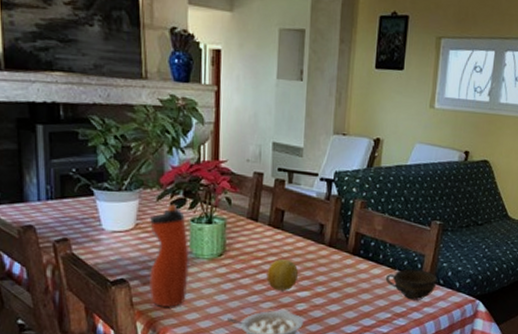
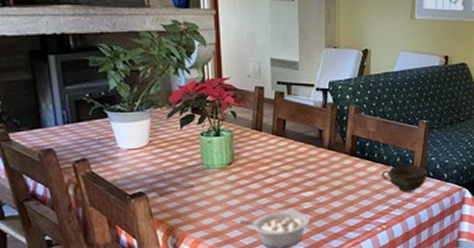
water bottle: present [149,205,189,307] -> none [162,121,202,215]
fruit: present [266,259,299,291] -> none [273,164,303,193]

